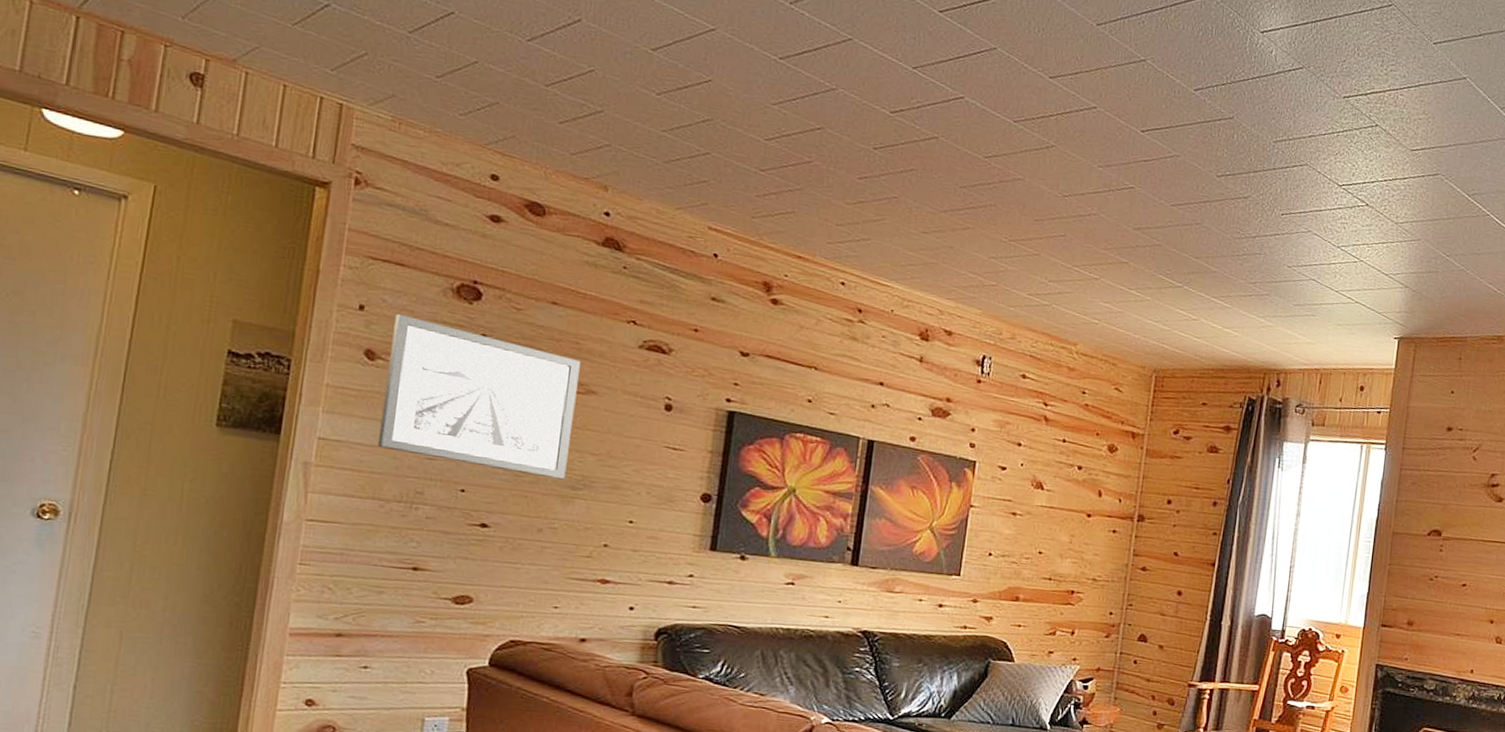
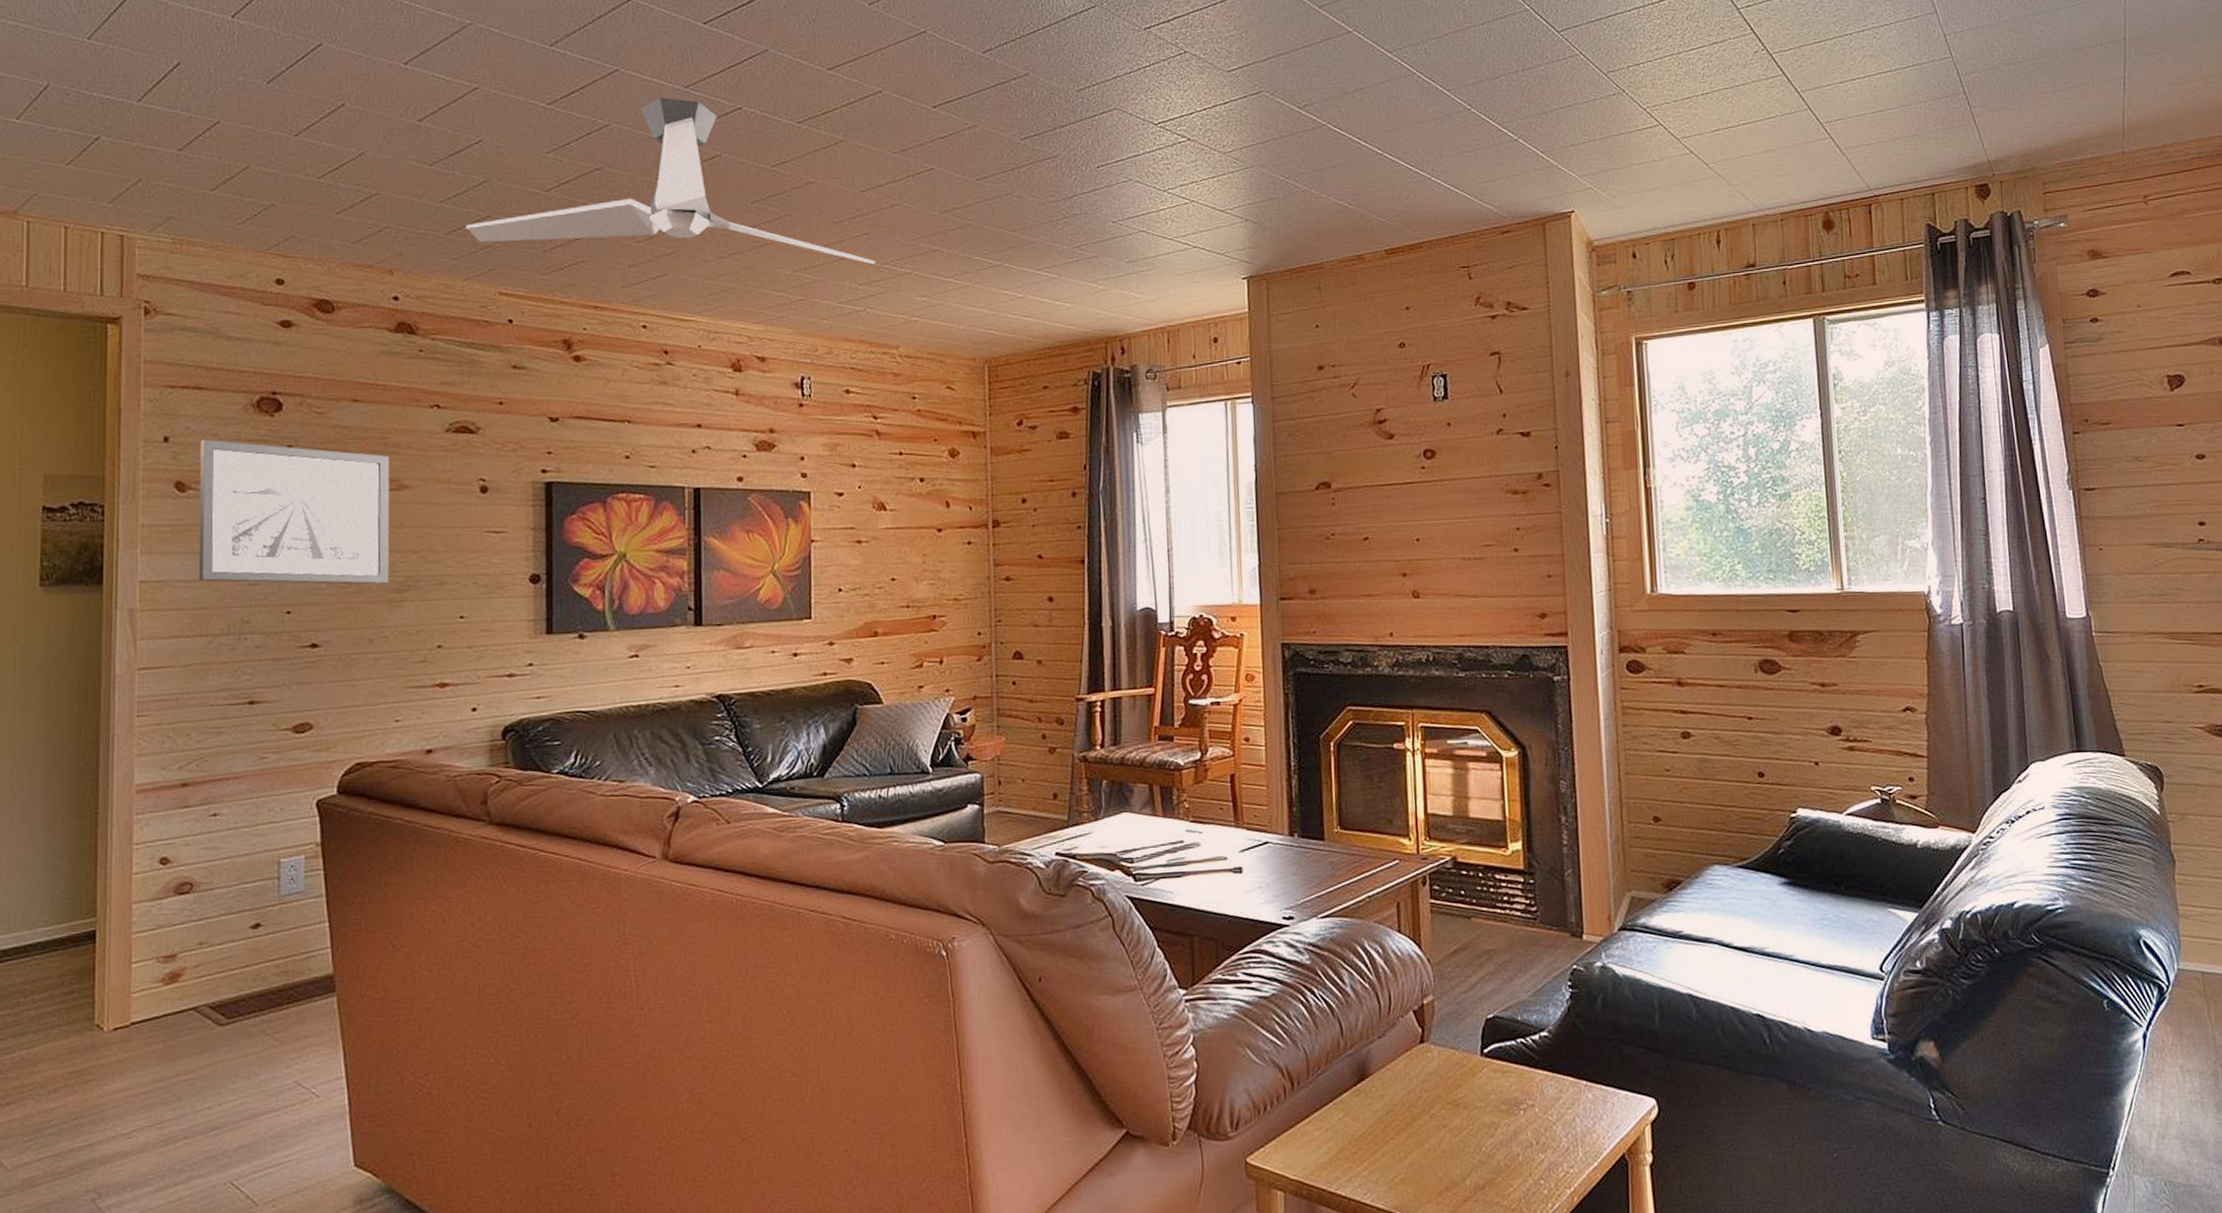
ceiling fan: none [685,73,1068,266] -> present [466,98,876,265]

